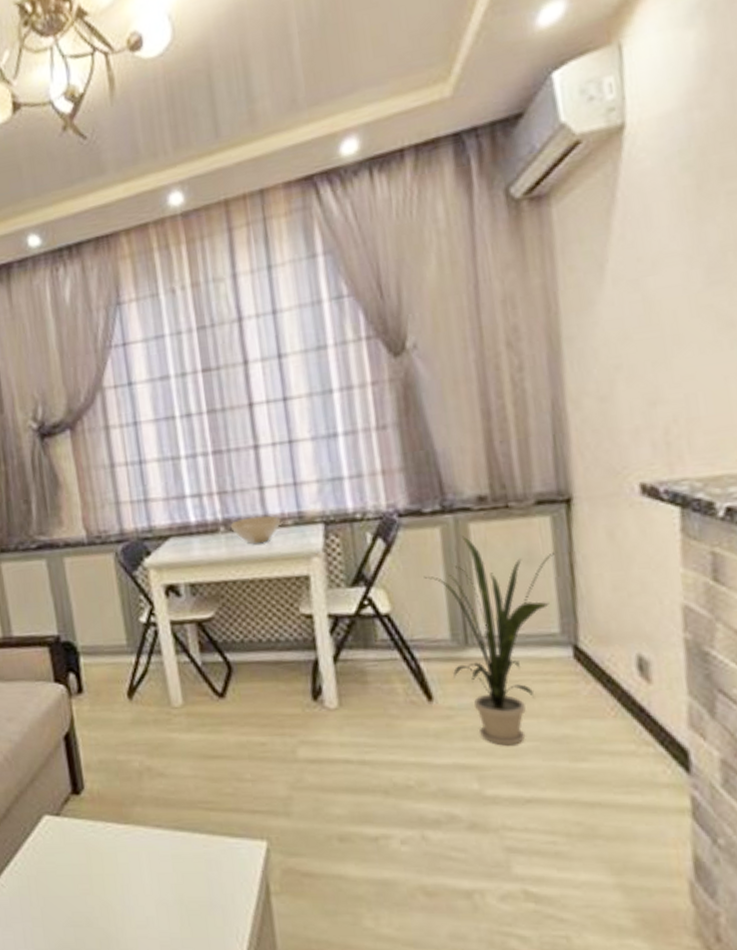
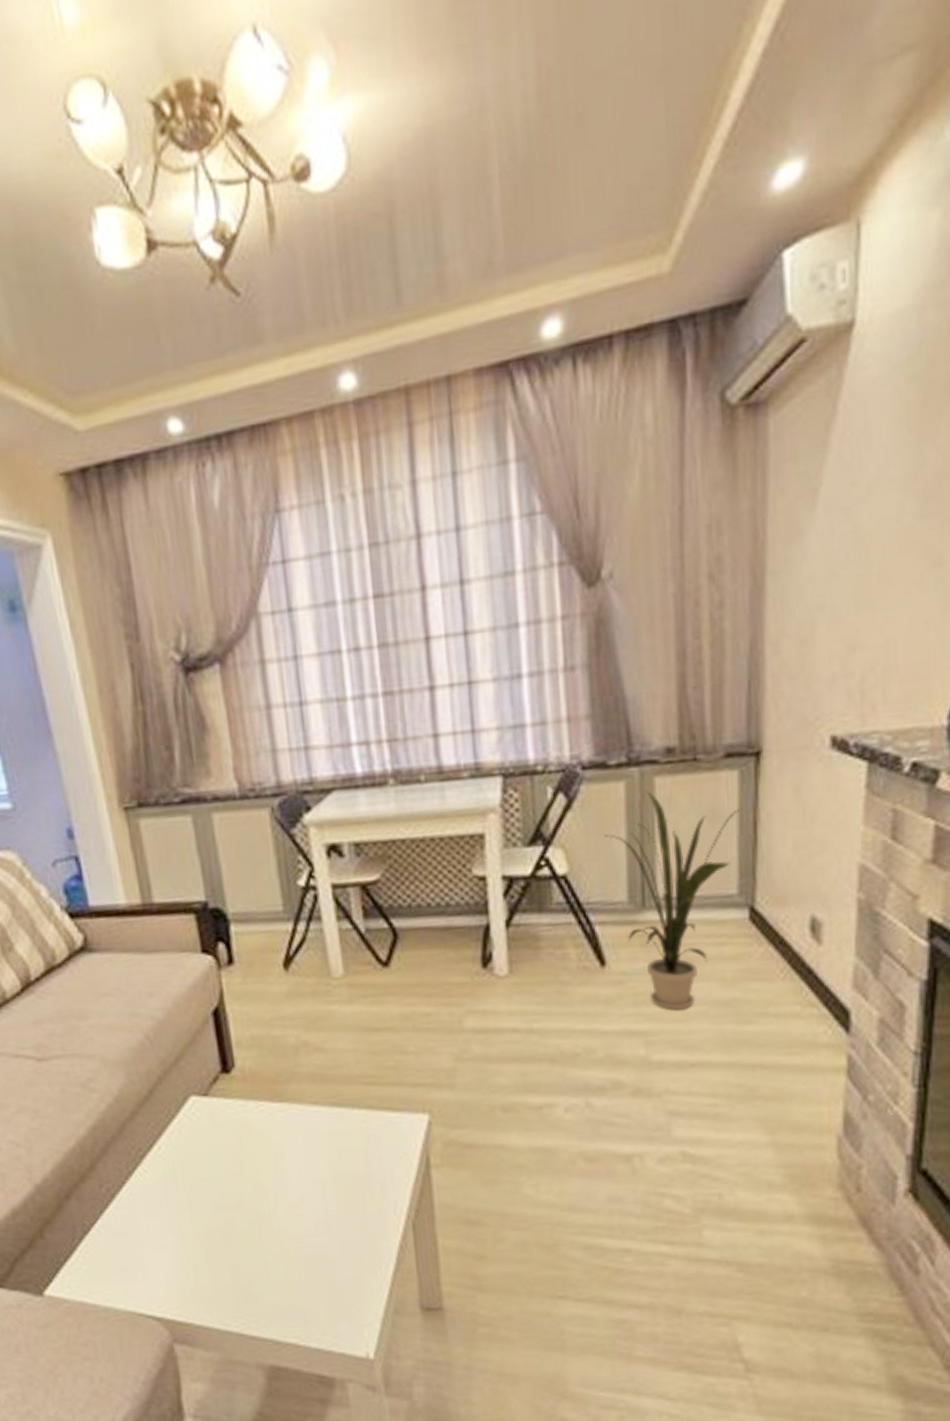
bowl: present [230,515,281,545] -> none [400,767,456,799]

